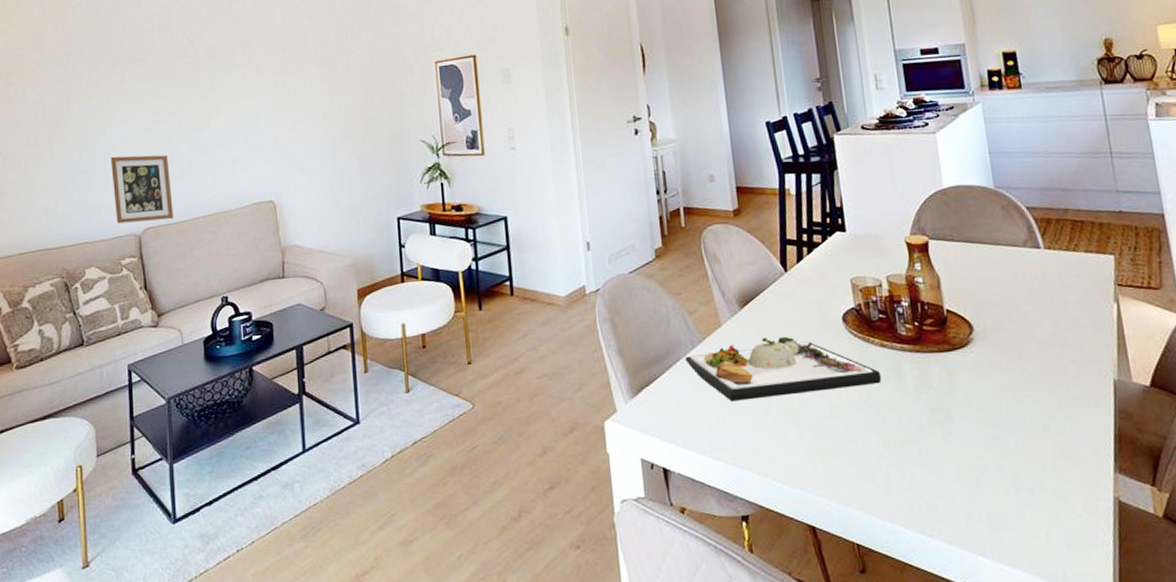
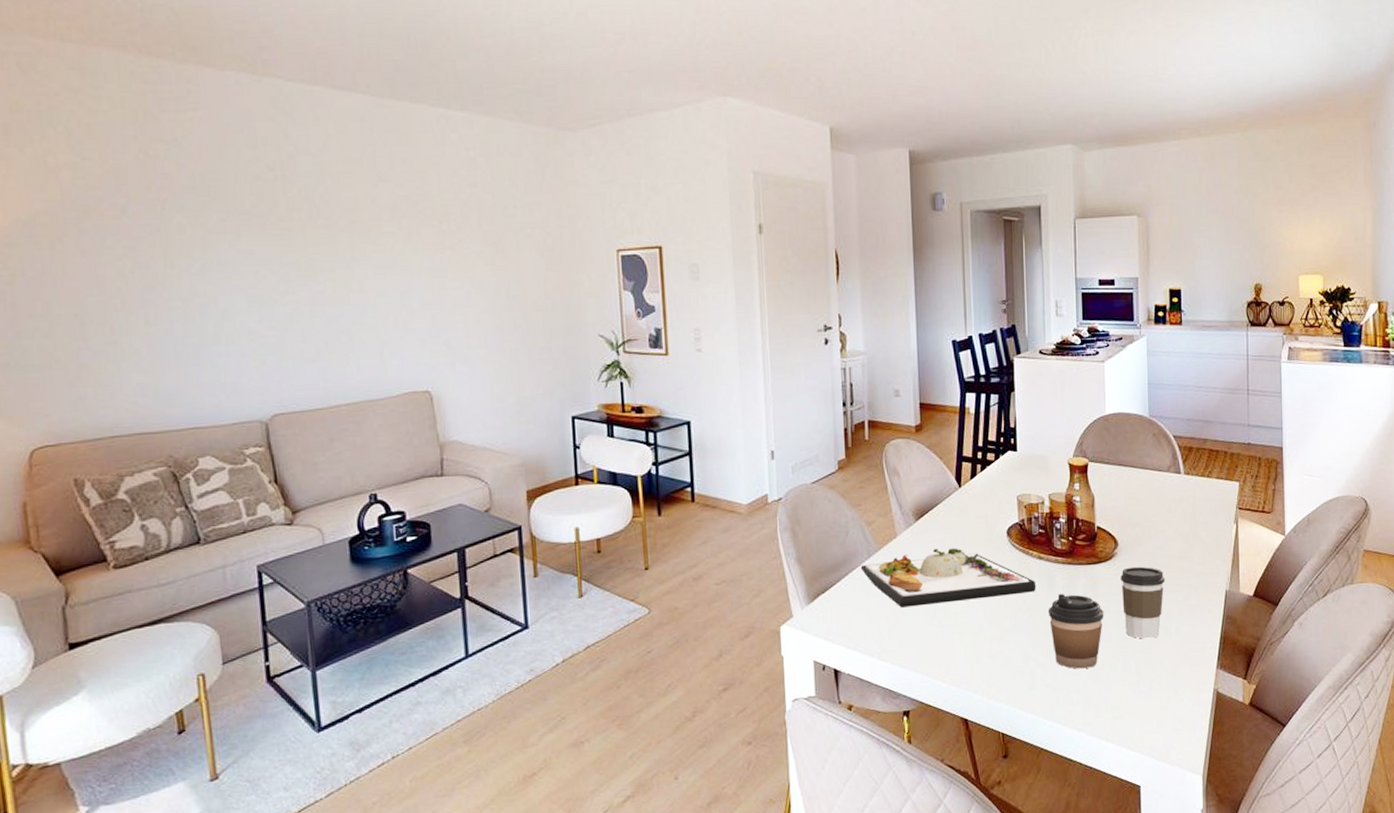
picture frame: present [110,154,174,224] -> none [225,329,308,408]
coffee cup: none [898,384,966,471] -> present [1049,593,1104,669]
coffee cup: none [980,353,1037,437] -> present [1120,566,1165,639]

